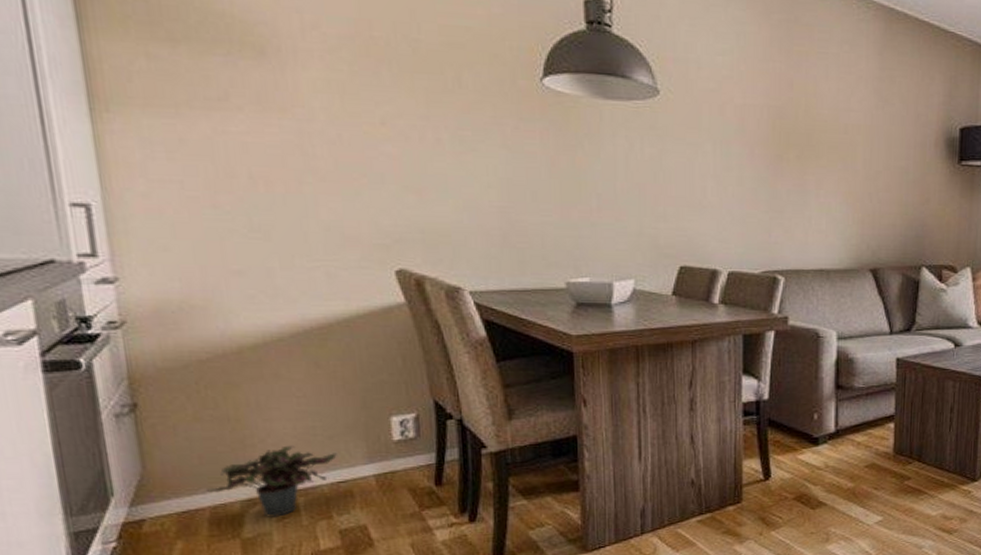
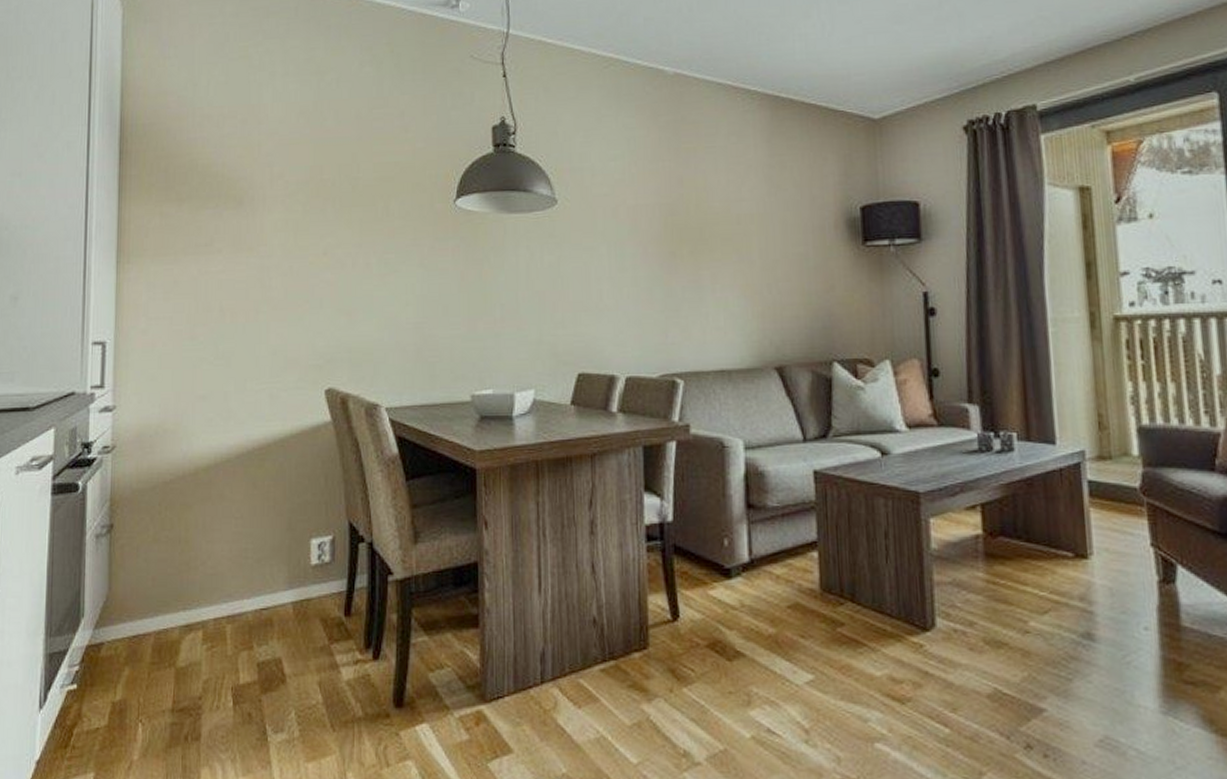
potted plant: present [207,445,337,517] -> none [155,568,263,645]

